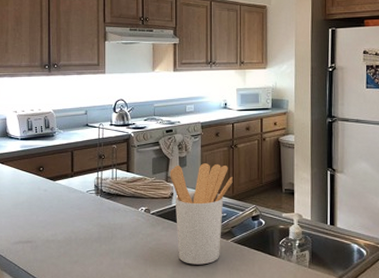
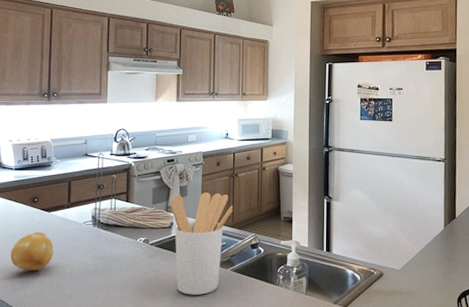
fruit: none [20,199,60,237] -> present [10,231,54,271]

